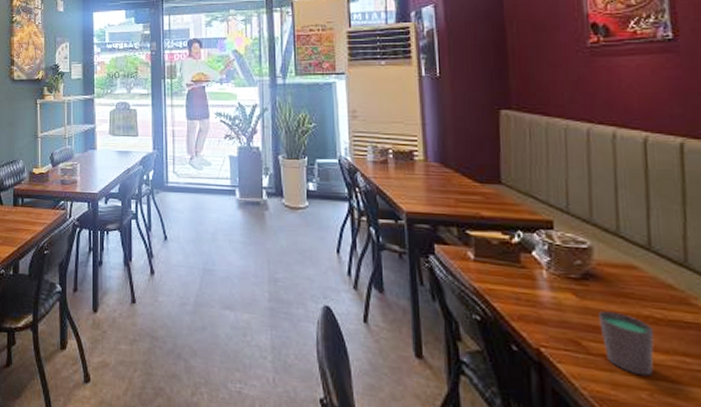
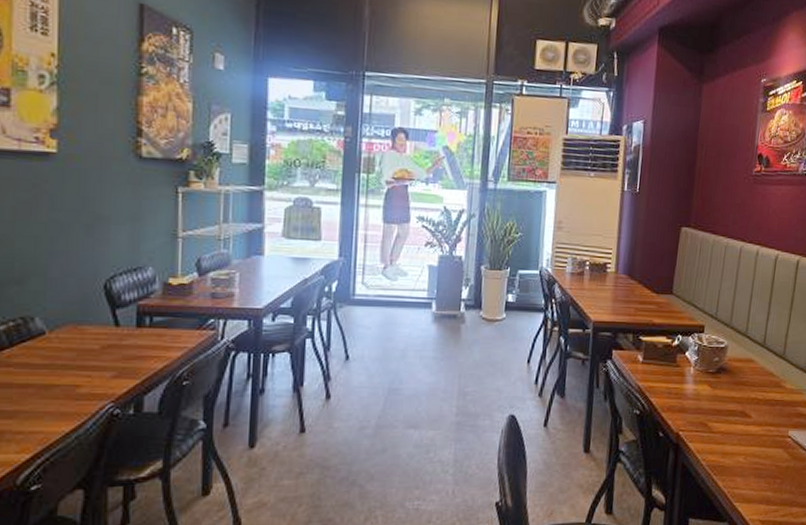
cup: present [599,310,654,377] -> none [722,396,755,445]

